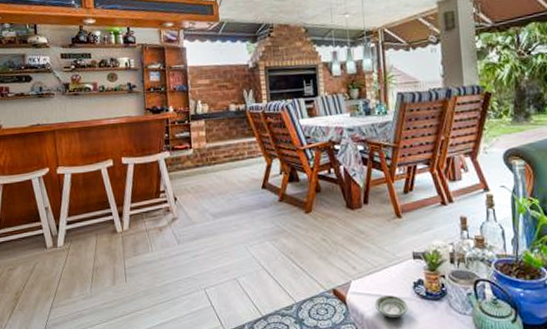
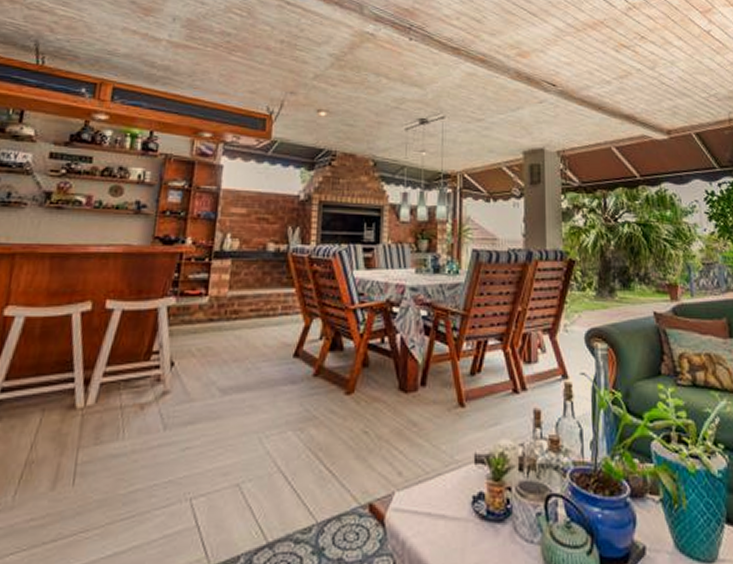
saucer: present [374,295,408,318] -> none [421,514,463,546]

